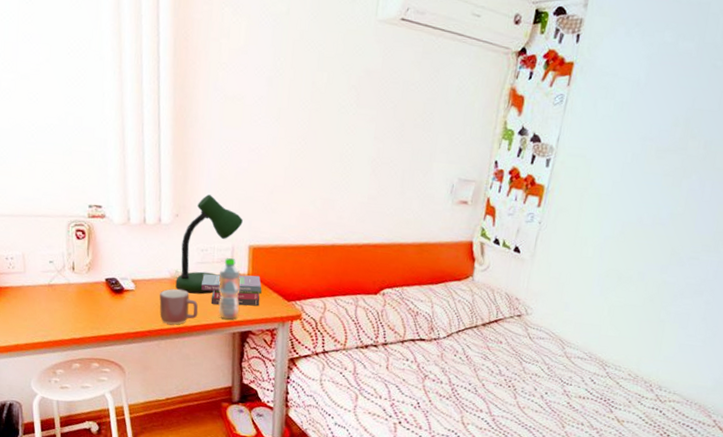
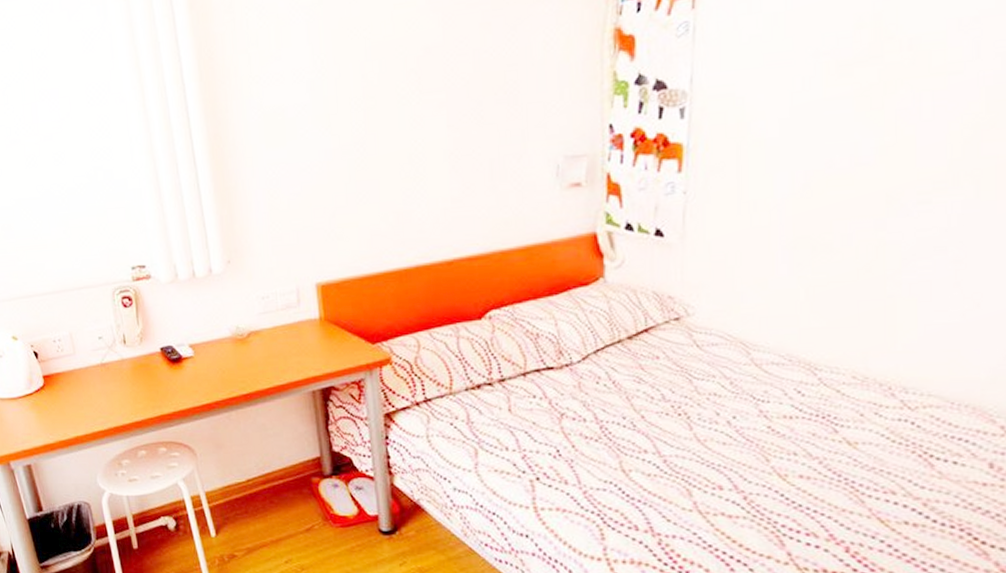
mug: present [159,289,198,325] -> none [222,348,269,391]
desk lamp: present [175,194,243,294] -> none [238,231,305,351]
books: present [201,273,262,306] -> none [267,318,340,360]
water bottle: present [218,258,241,320] -> none [287,302,317,376]

